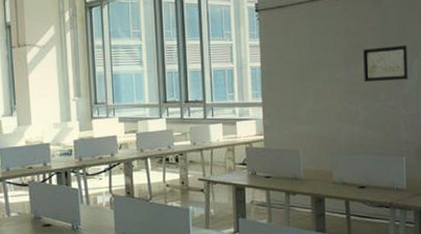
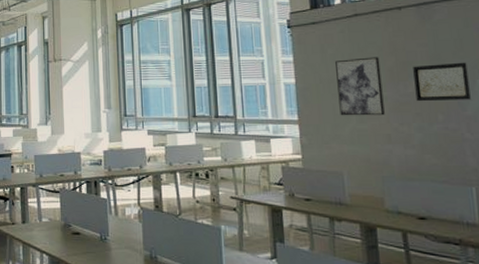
wall art: none [297,40,337,98] -> present [335,57,385,116]

